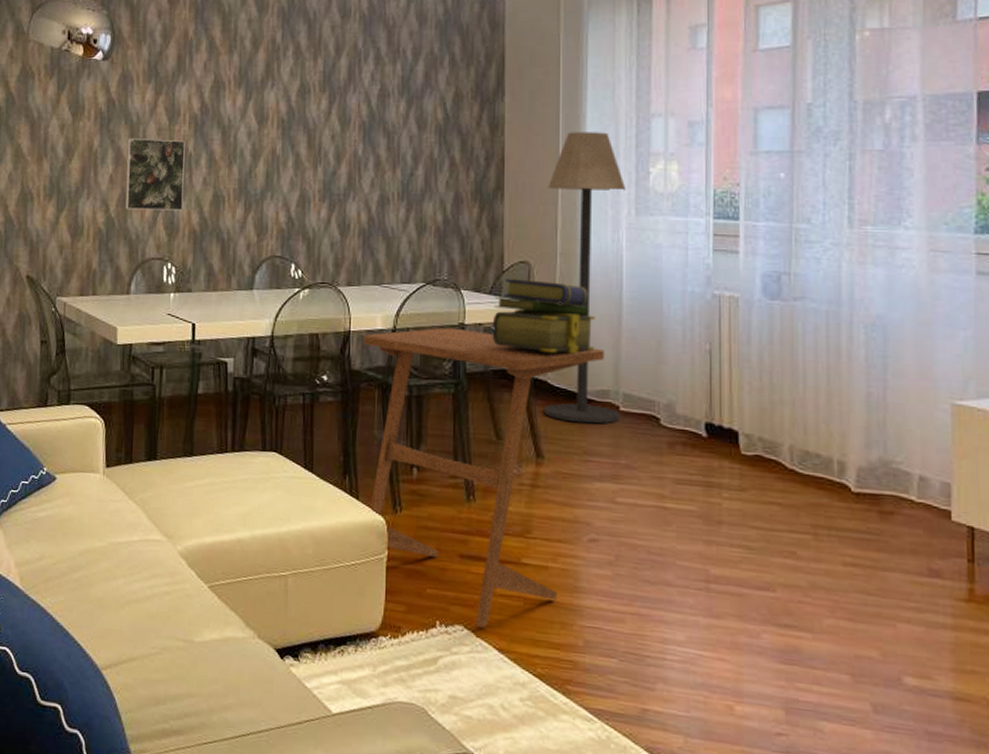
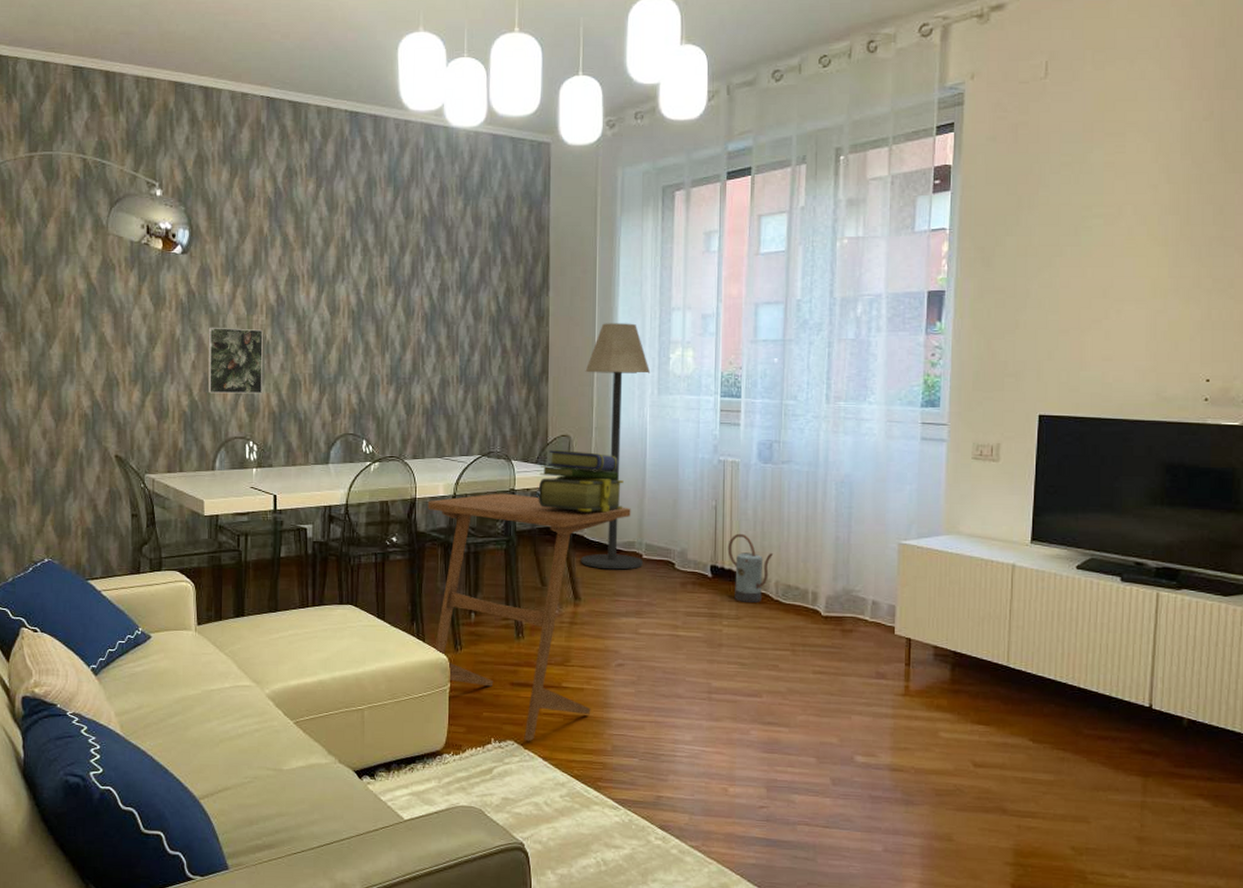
watering can: none [726,384,786,472] -> present [727,533,774,603]

